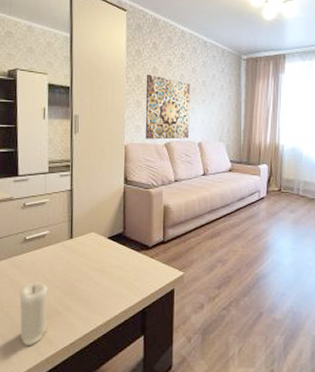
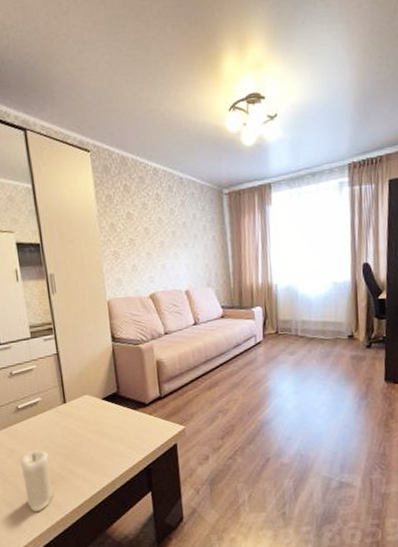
wall art: present [145,74,190,140] -> none [120,221,175,293]

